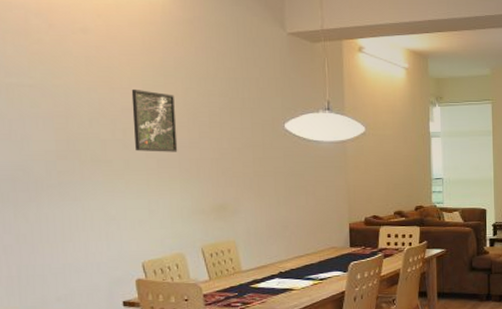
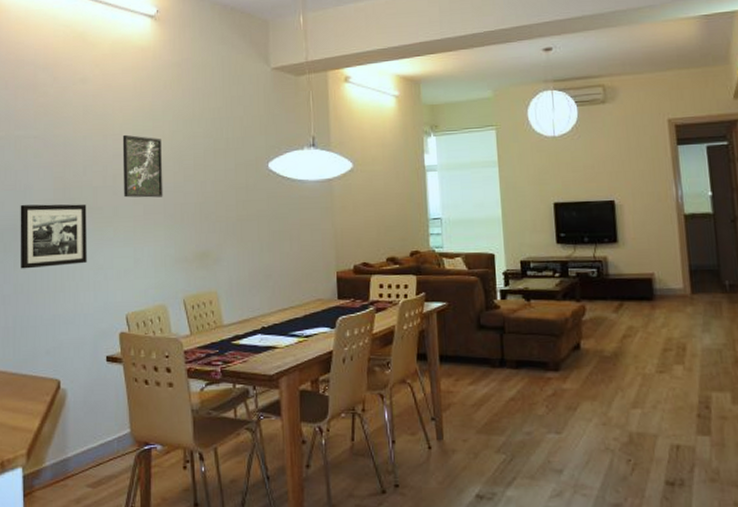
picture frame: none [17,154,97,220] -> present [20,204,87,269]

